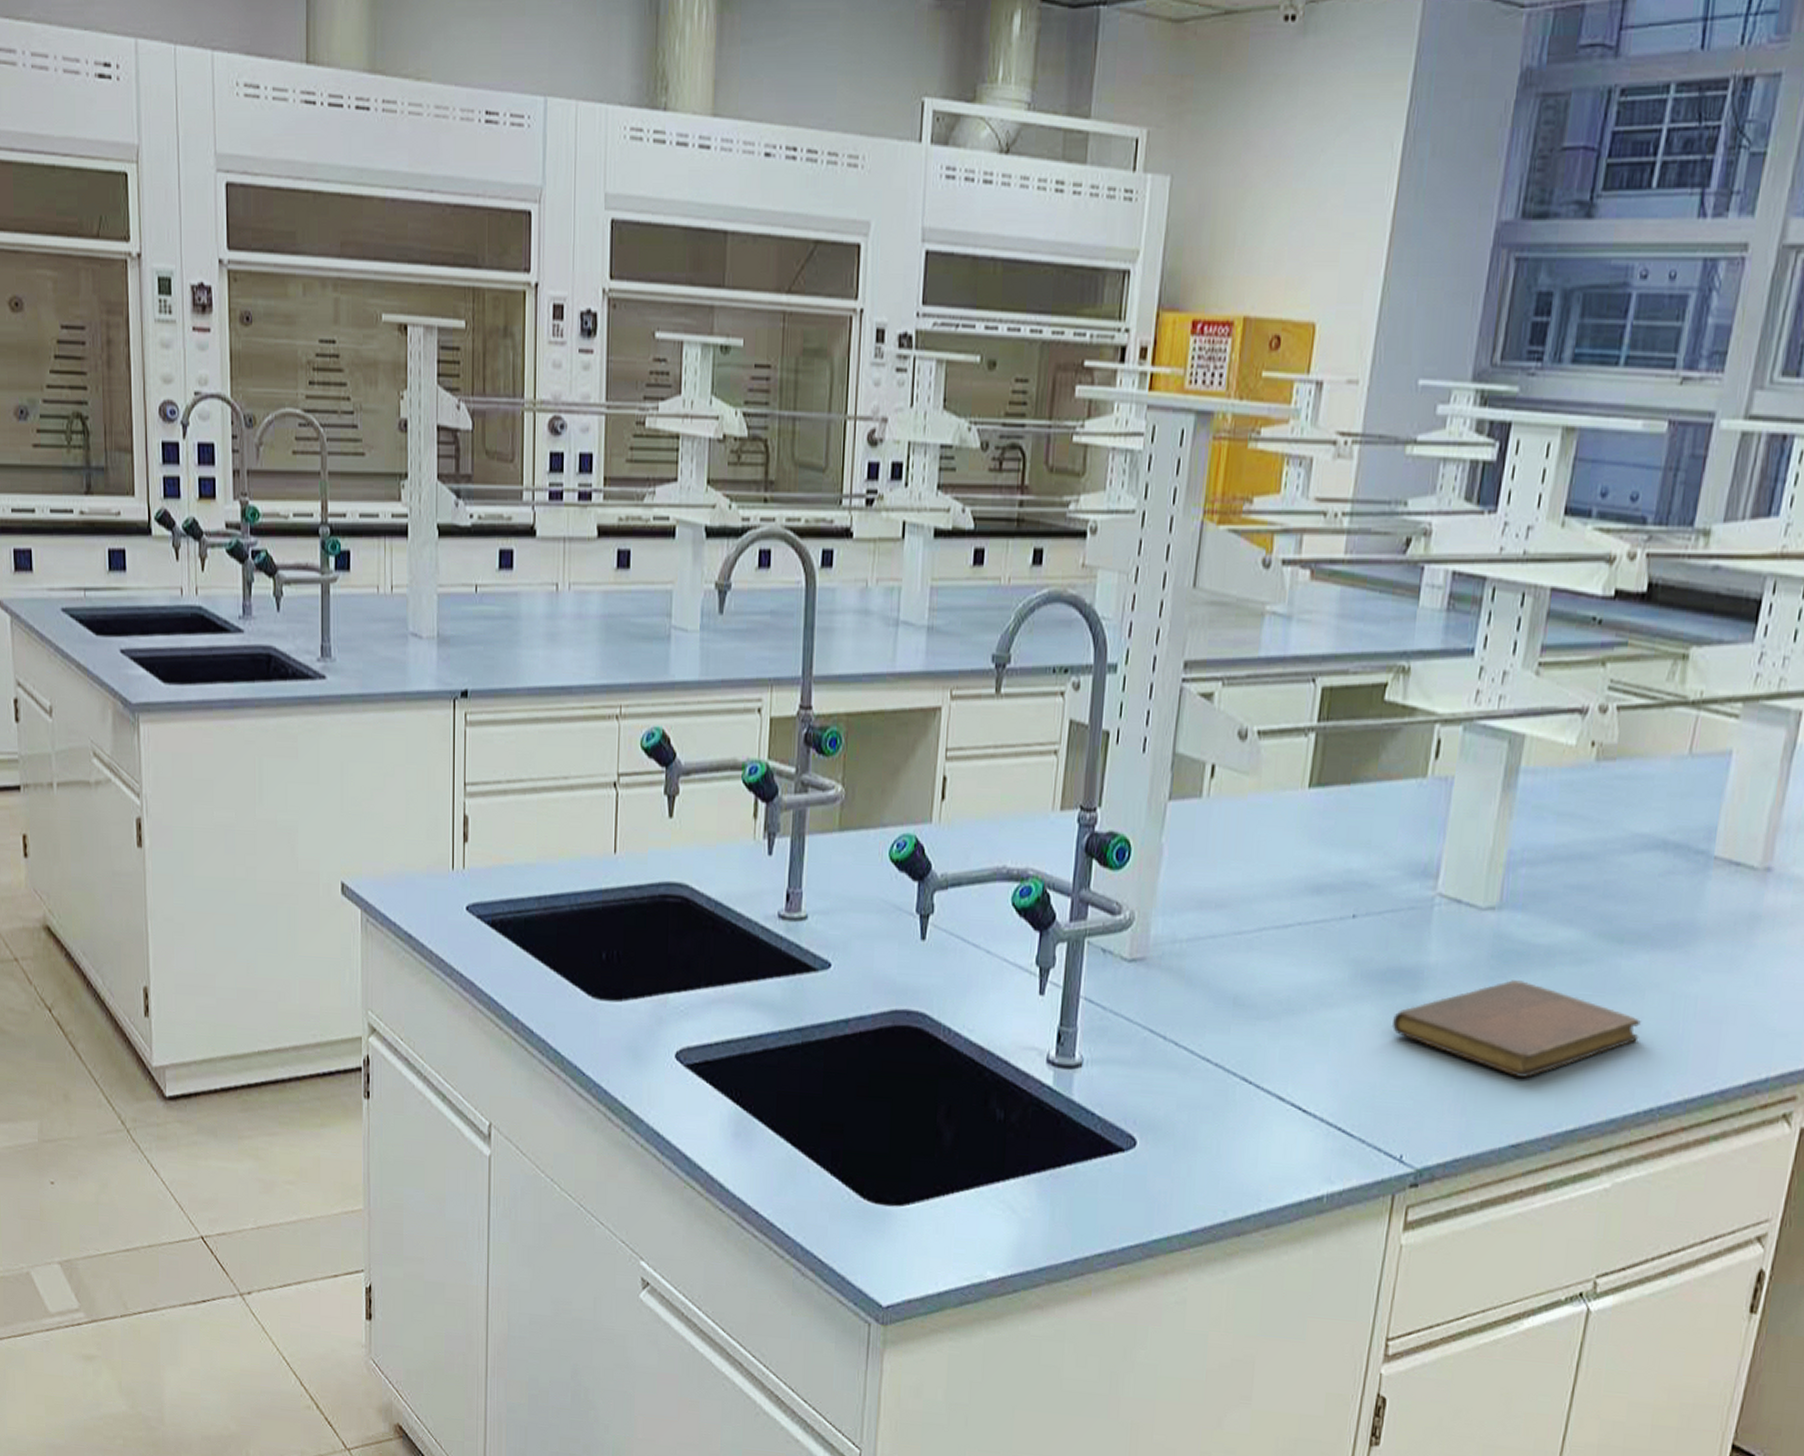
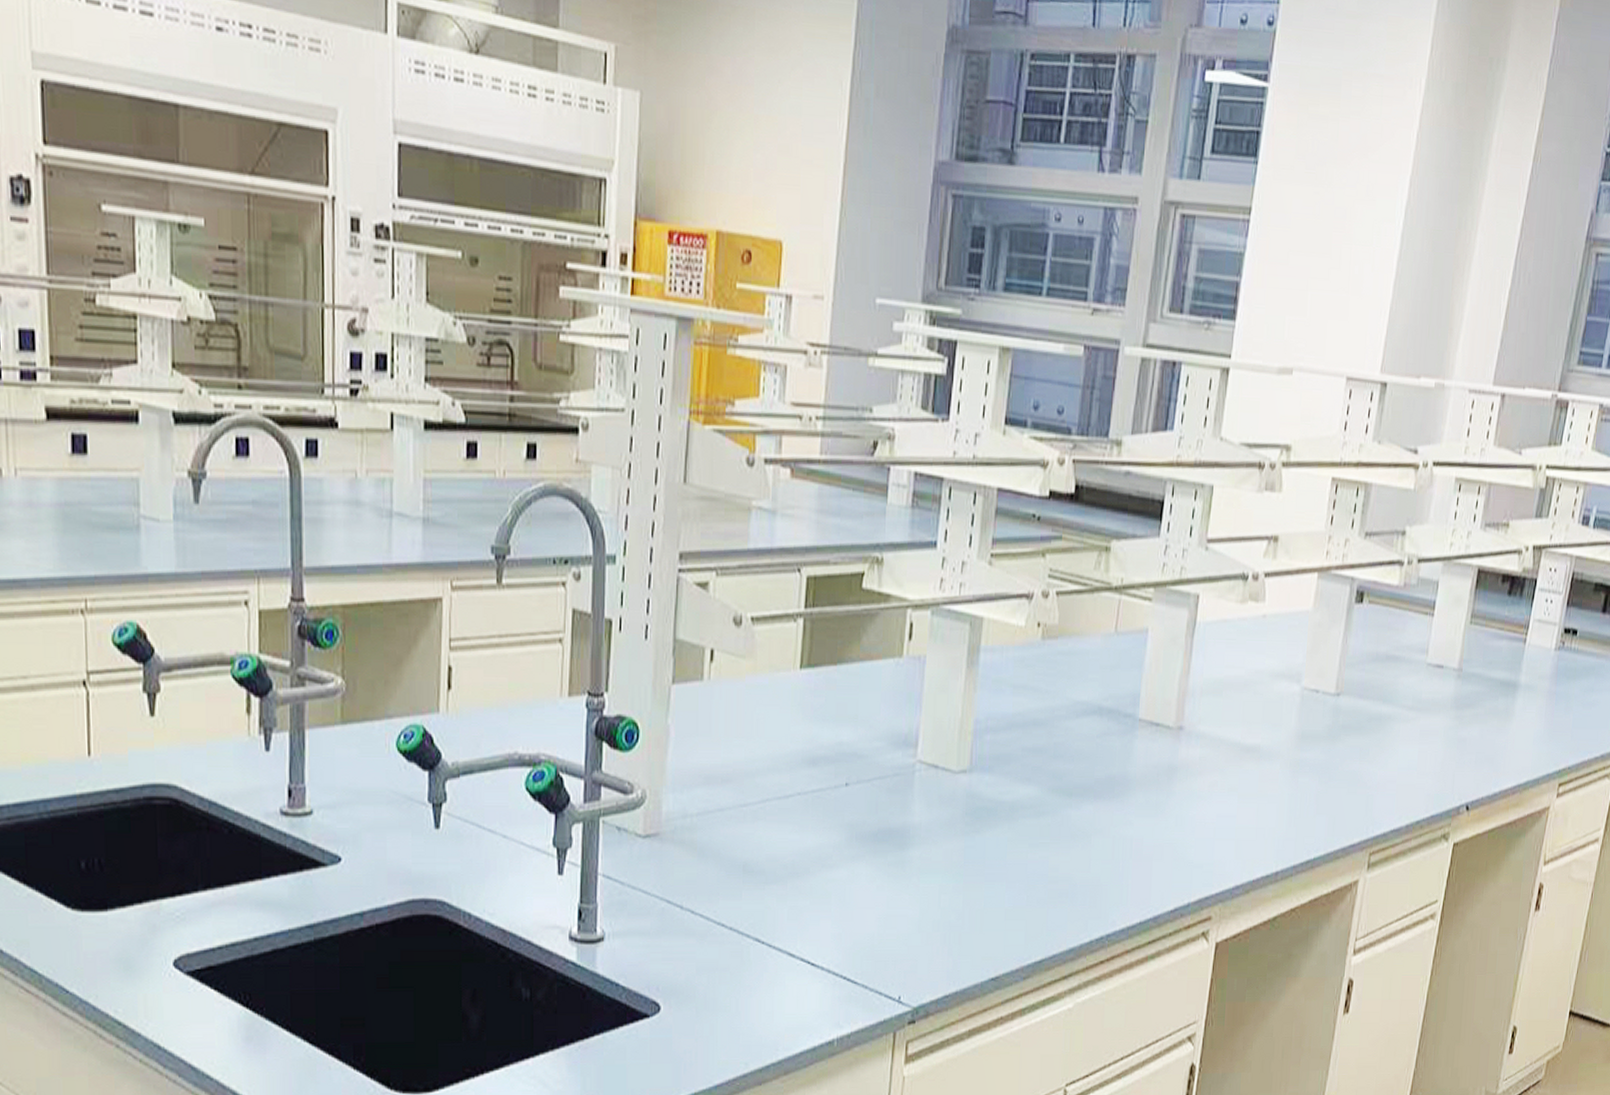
notebook: present [1391,980,1641,1077] -> none [884,834,1089,918]

